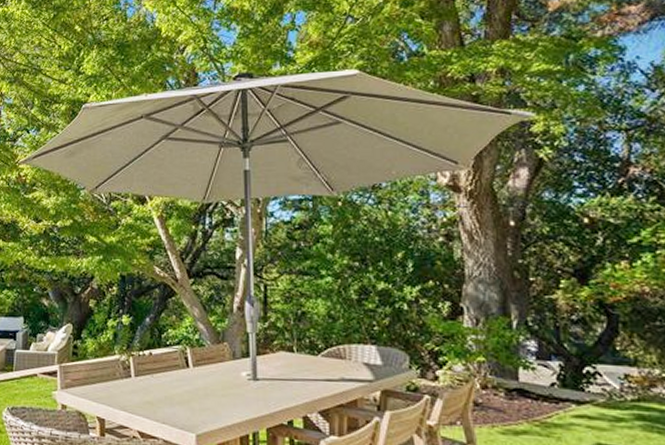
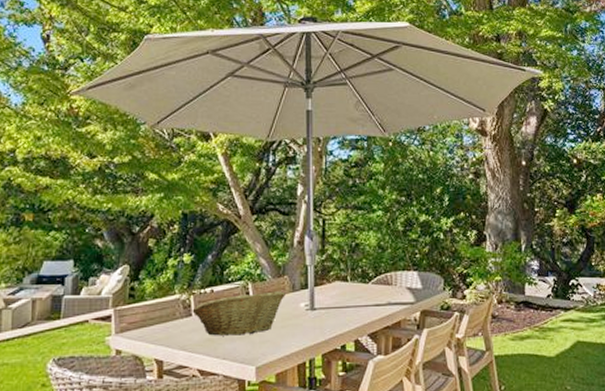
fruit basket: none [132,357,226,401] -> present [192,291,285,336]

